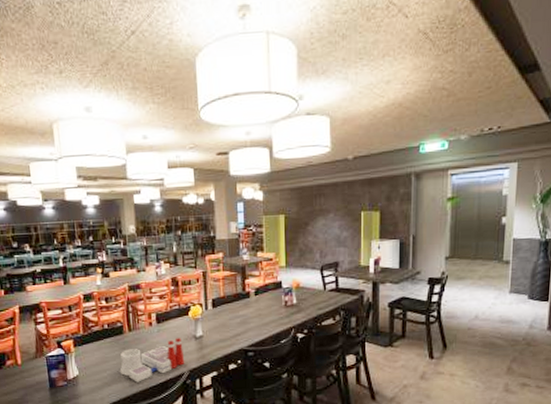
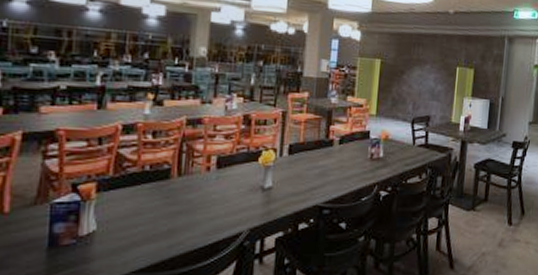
architectural model: present [119,338,185,382] -> none [156,188,246,243]

